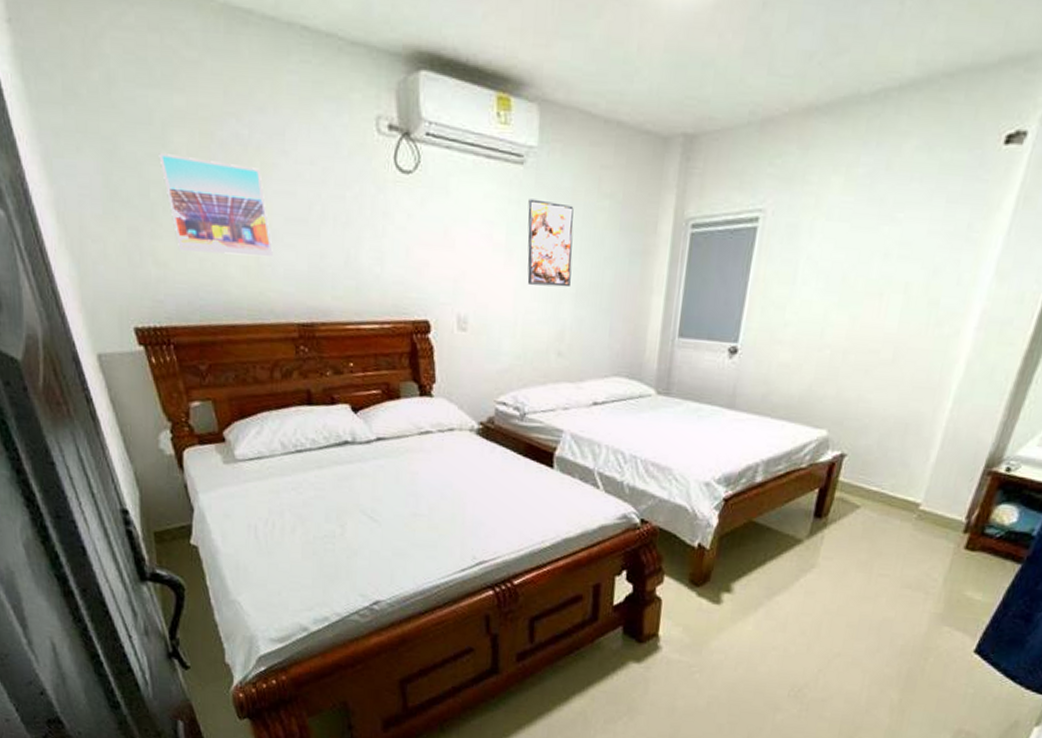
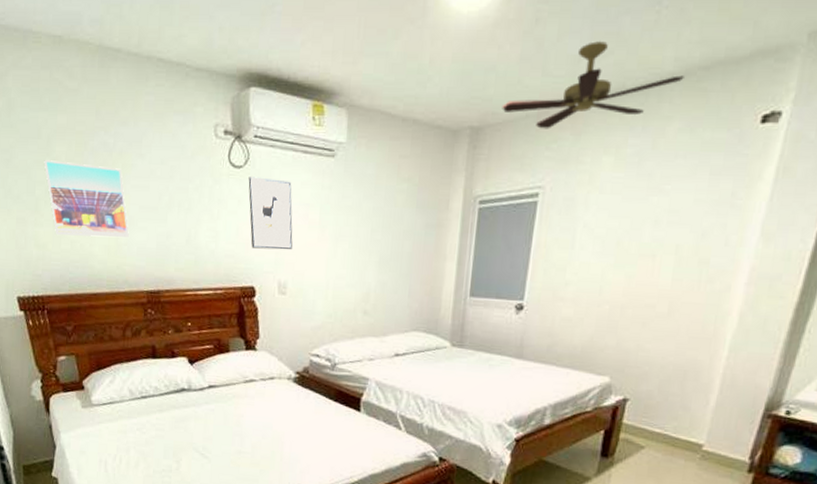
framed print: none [419,185,474,277] -> present [248,176,293,250]
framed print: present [527,199,574,288] -> none [337,184,377,256]
ceiling fan: none [720,35,926,141] -> present [502,41,684,129]

